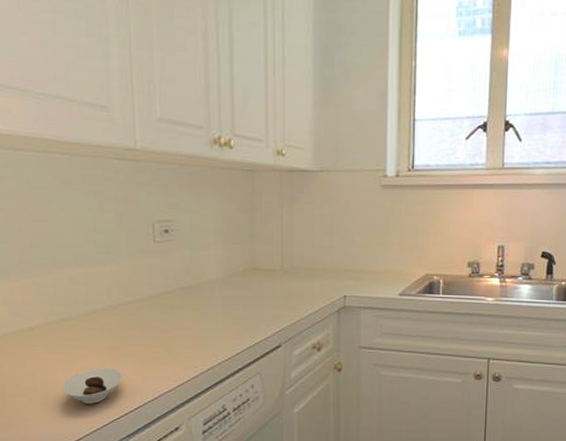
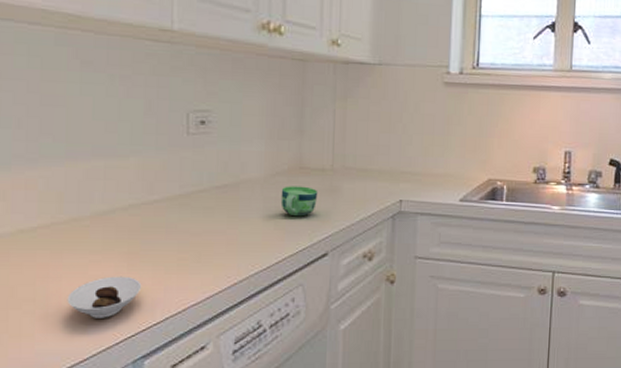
cup: none [237,285,270,313] -> present [280,186,318,217]

